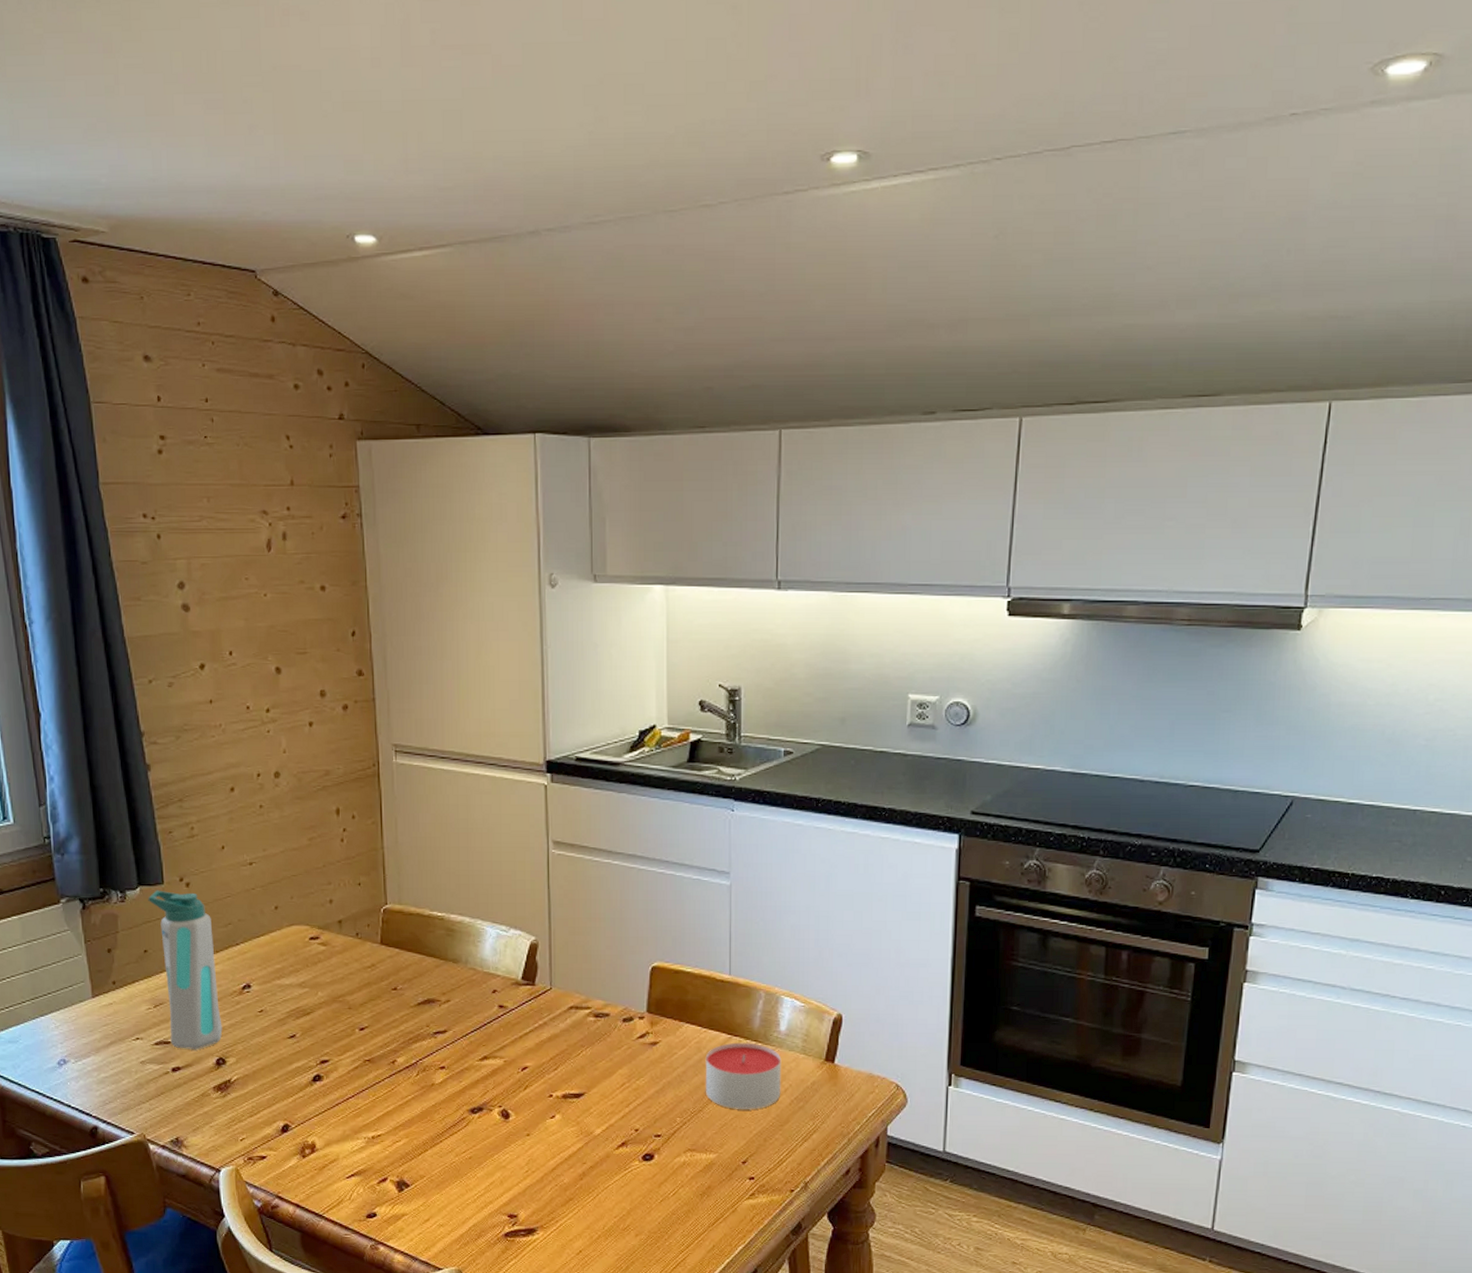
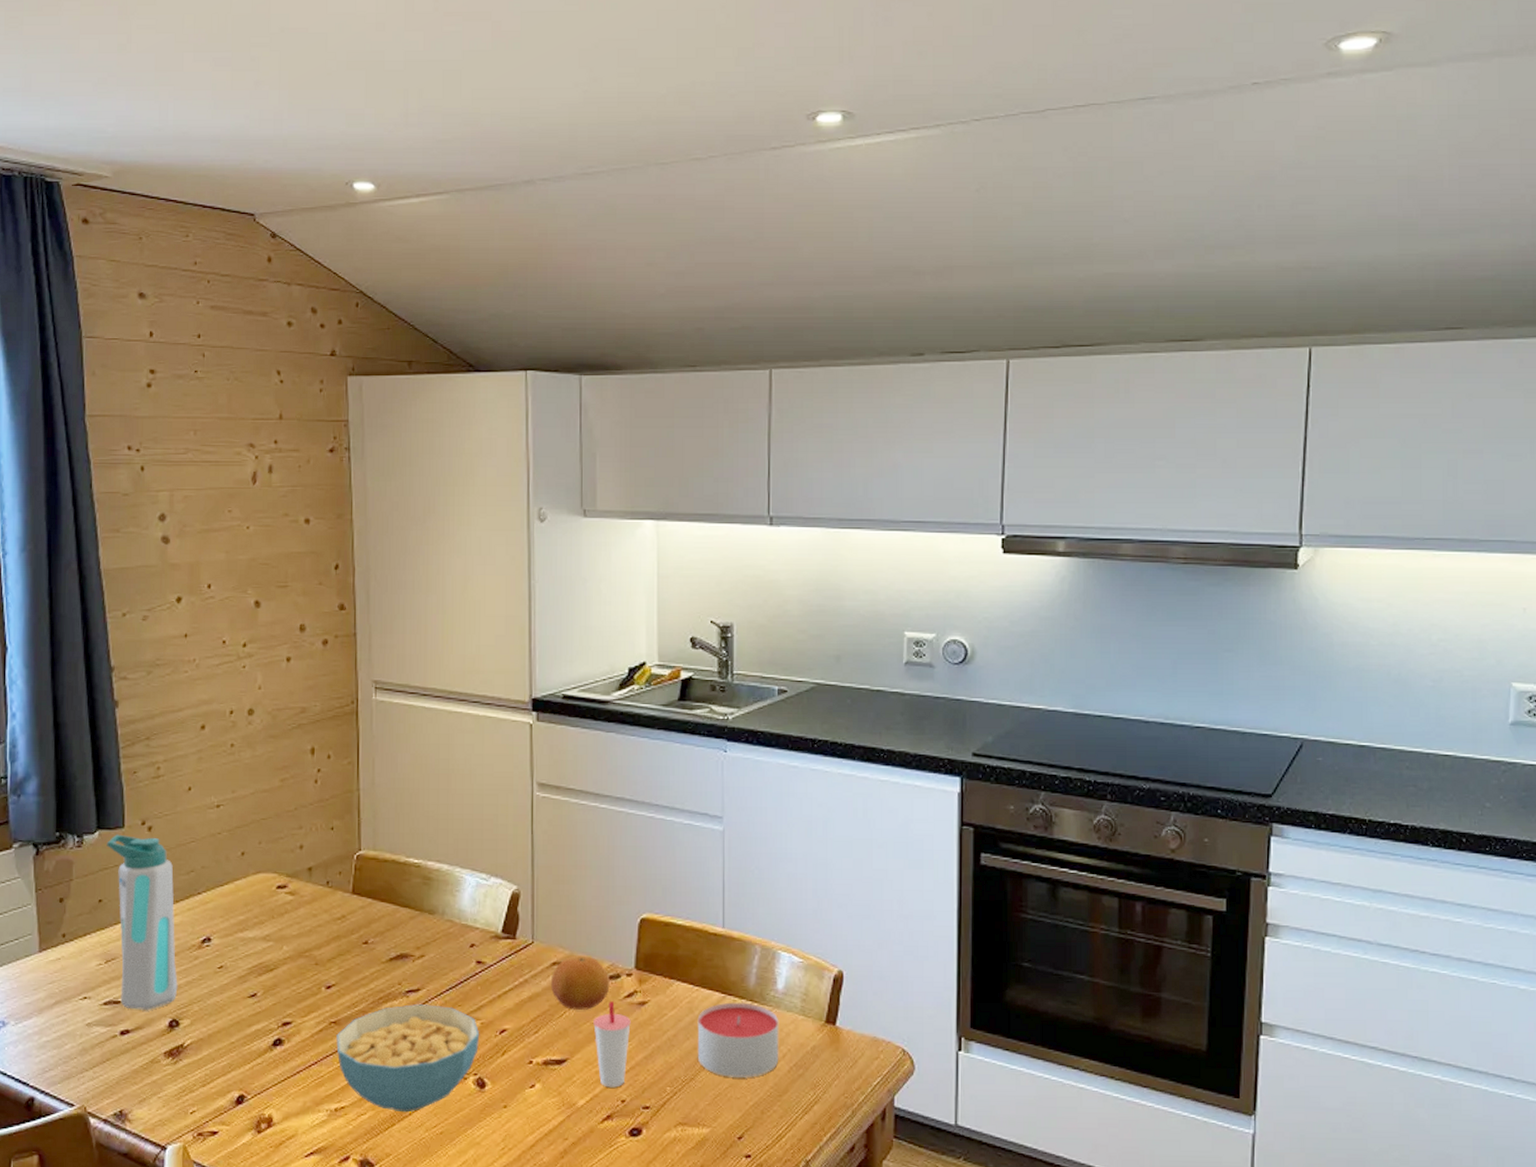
cereal bowl: none [371,1044,503,1140] -> present [336,1004,480,1113]
fruit: none [568,999,624,1049] -> present [550,954,610,1010]
cup: none [608,1042,643,1118] -> present [593,1001,631,1088]

